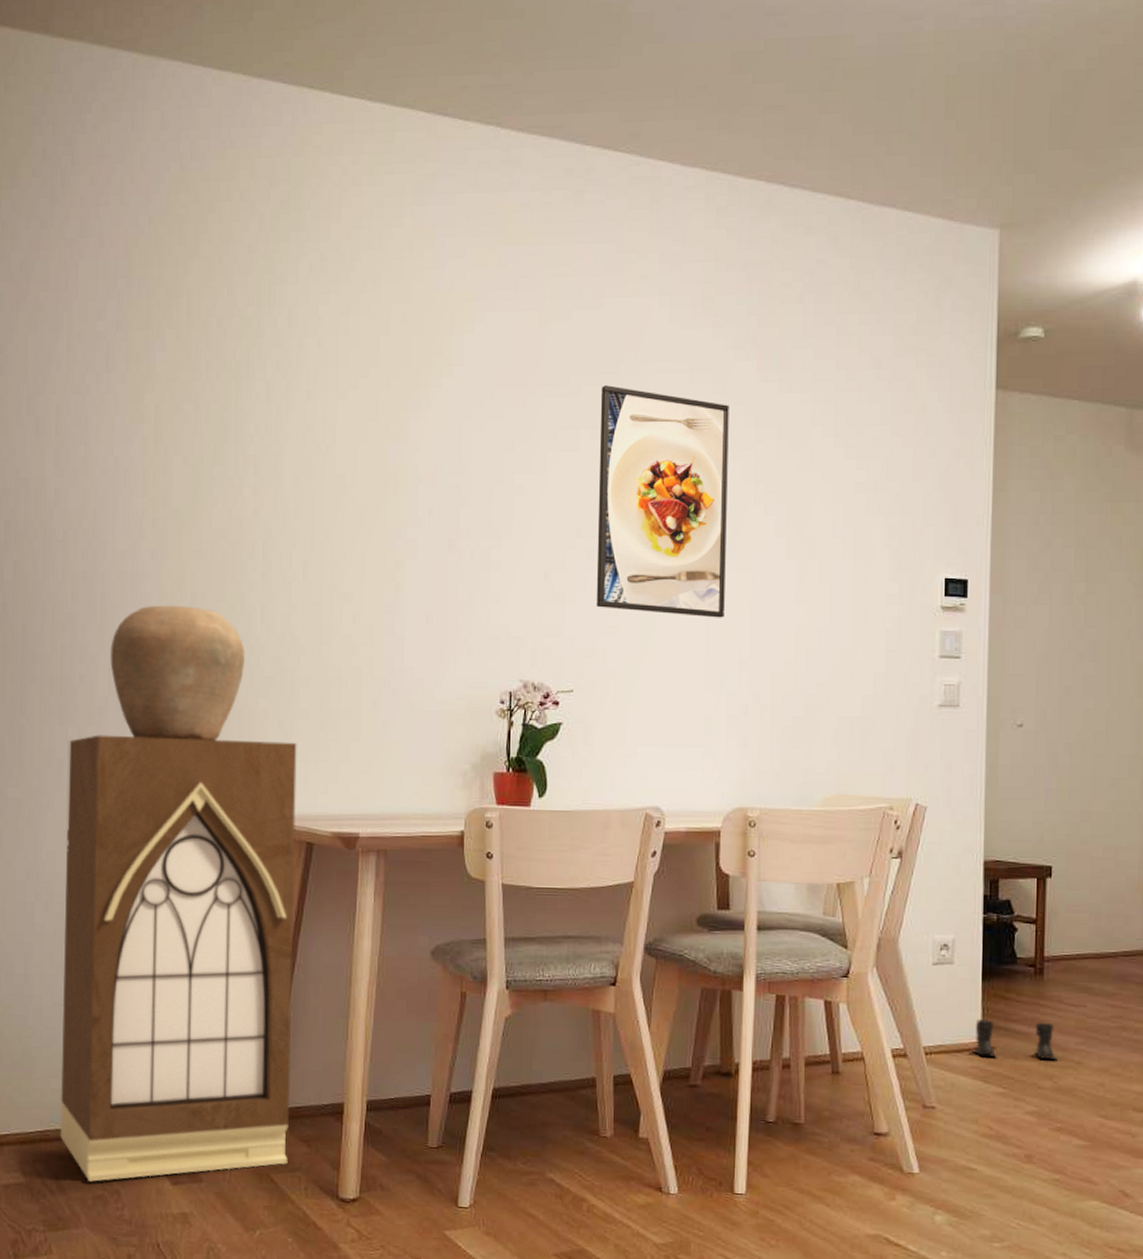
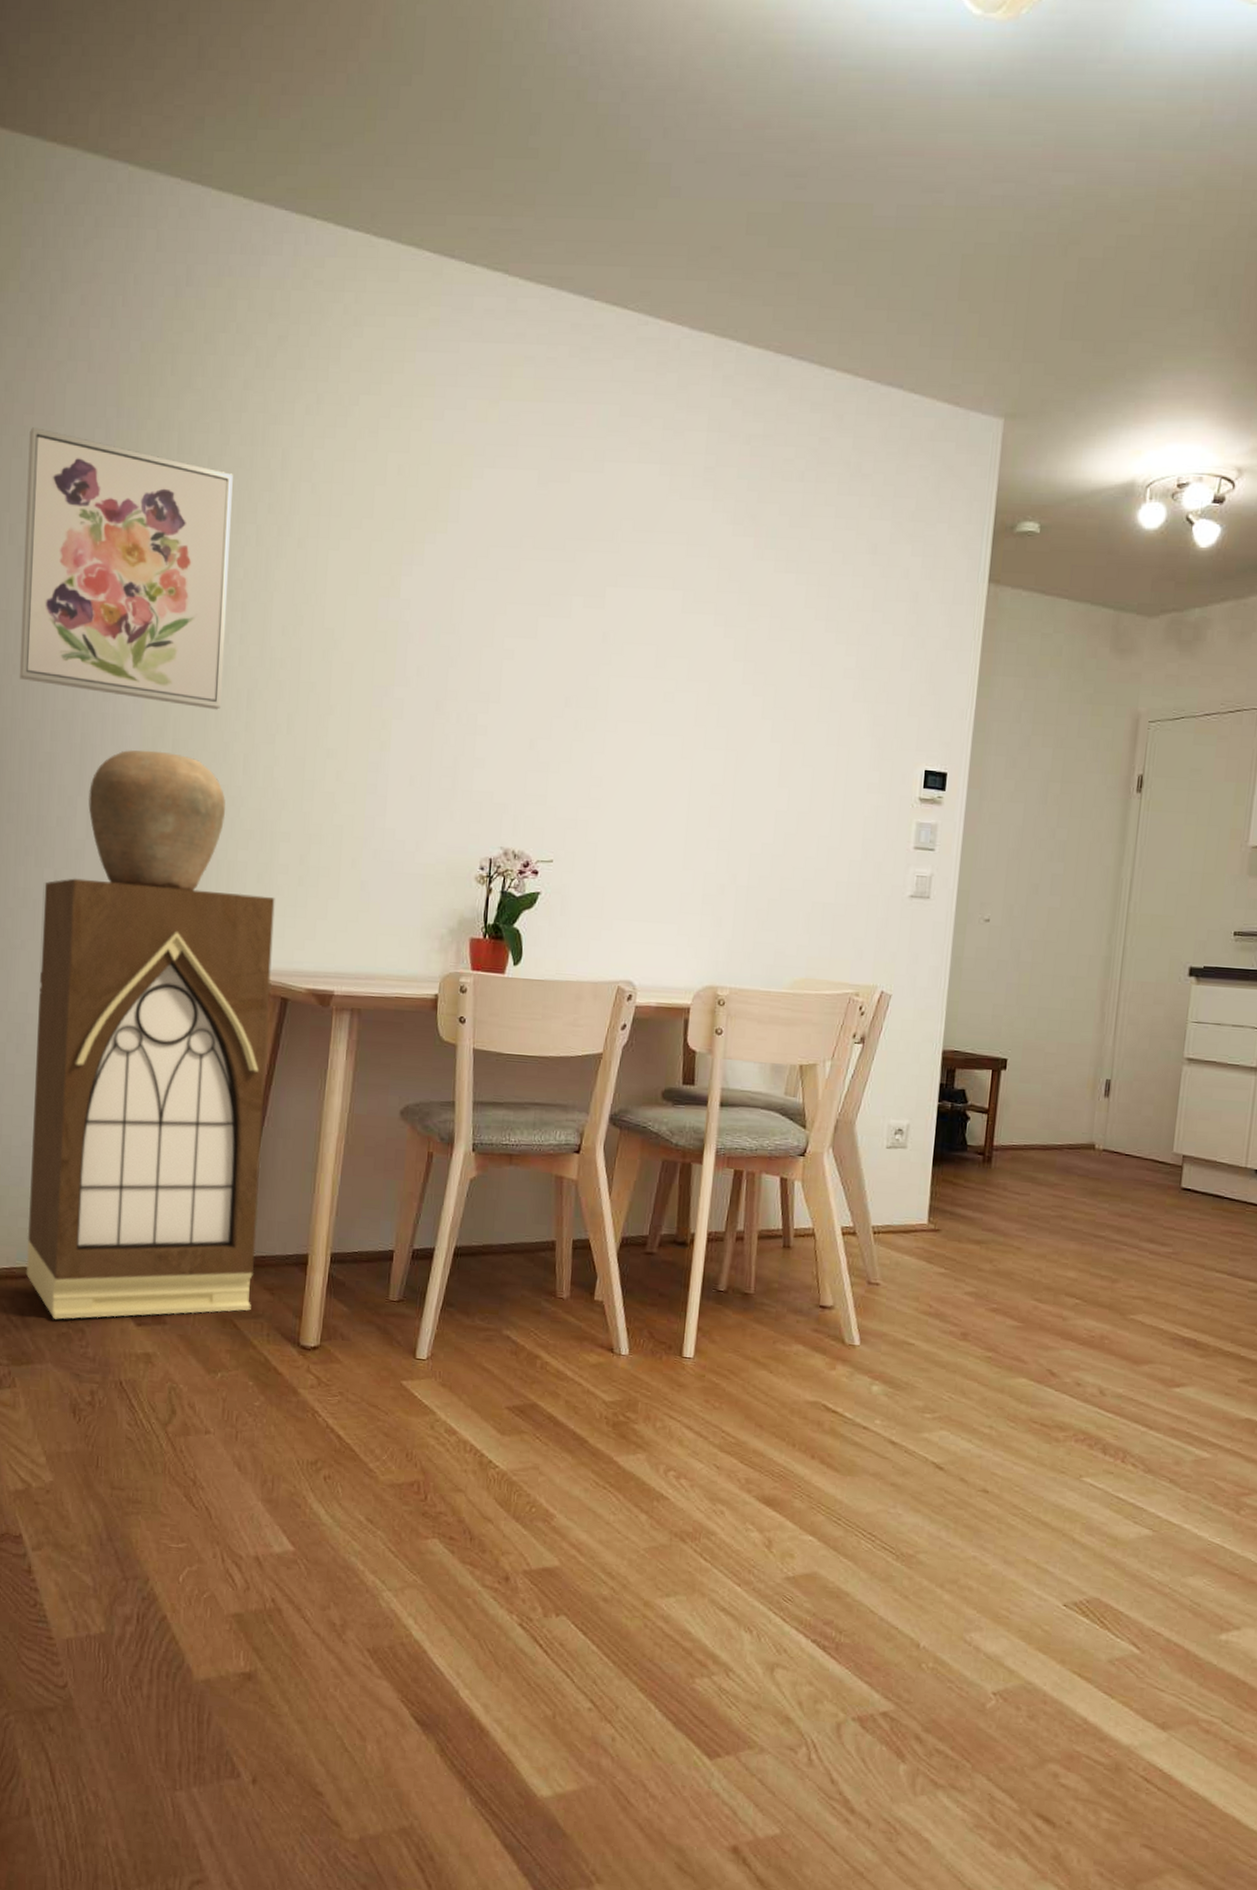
wall art: none [39,303,241,562] -> present [19,427,233,710]
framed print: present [596,385,729,618] -> none [580,553,724,797]
boots: present [973,1019,1059,1060] -> none [919,1202,1000,1244]

